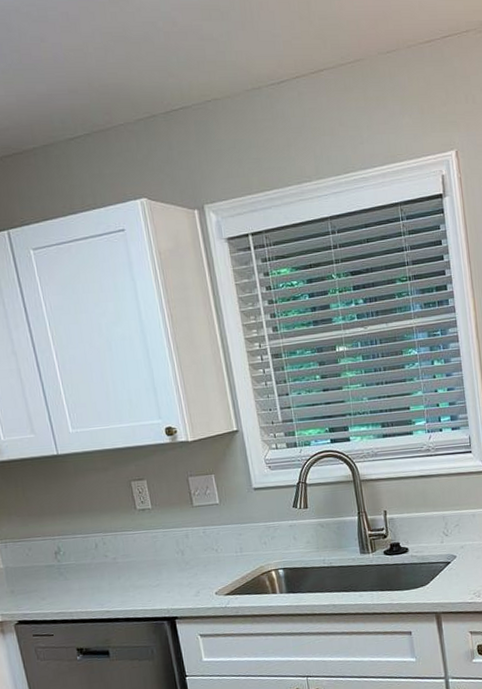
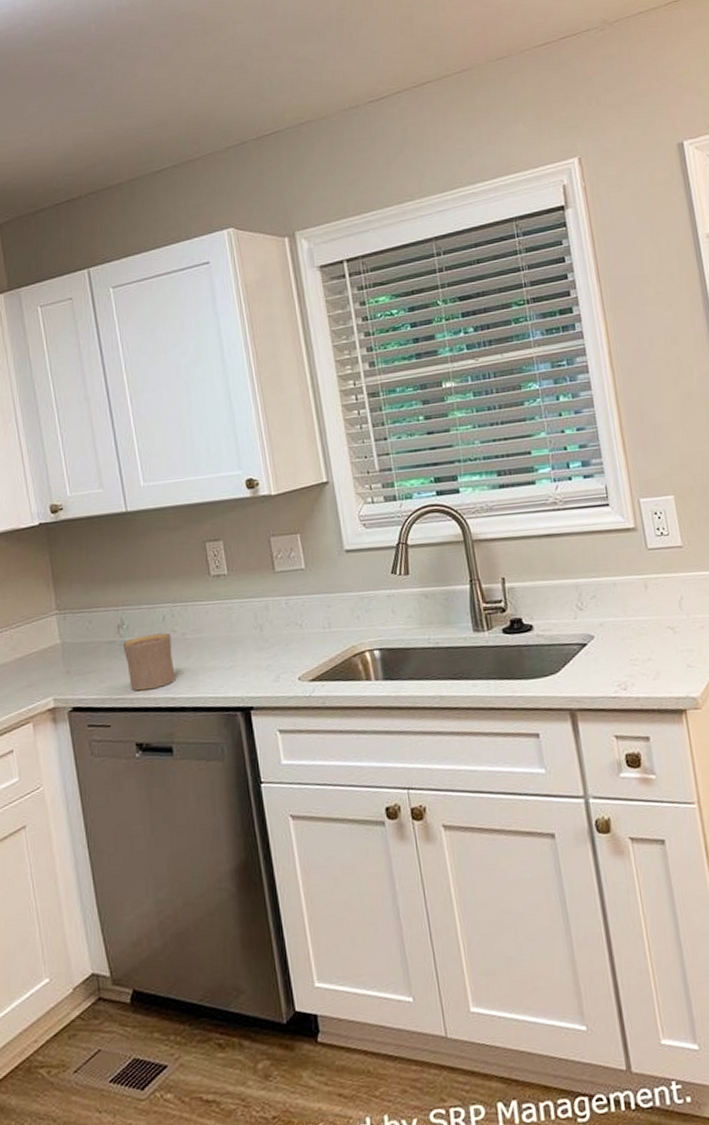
cup: none [60,557,109,606] -> present [123,633,175,691]

